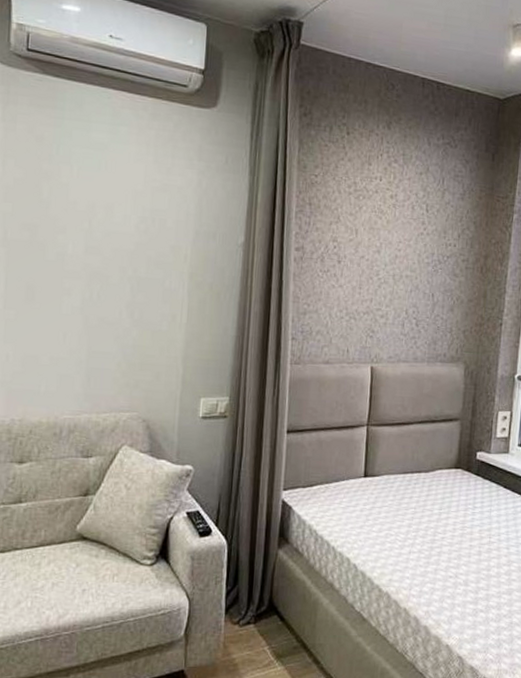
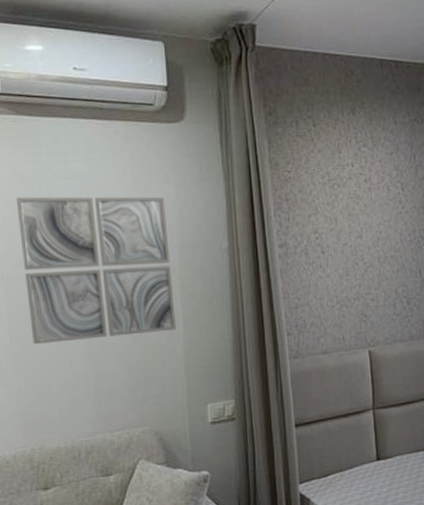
wall art: none [28,159,186,319] -> present [16,196,176,344]

